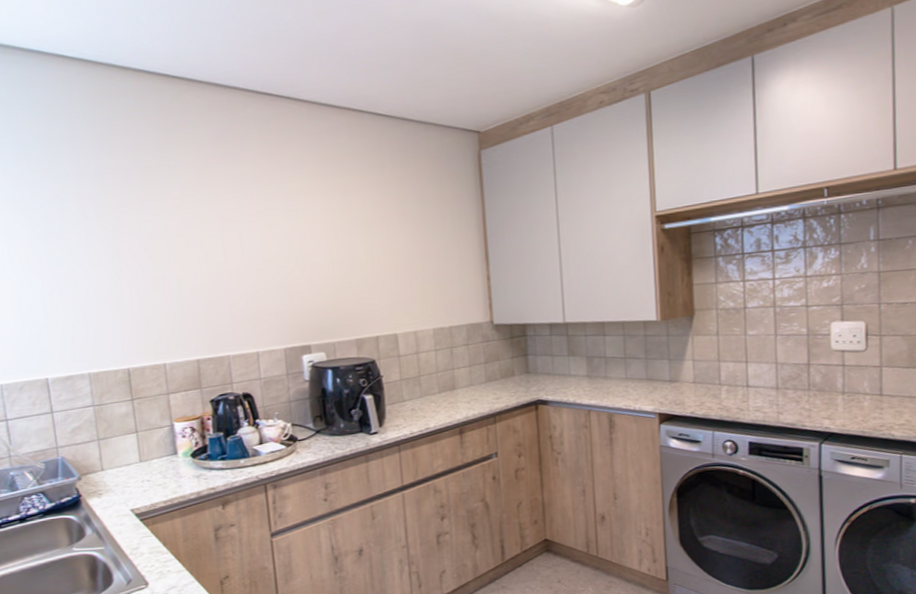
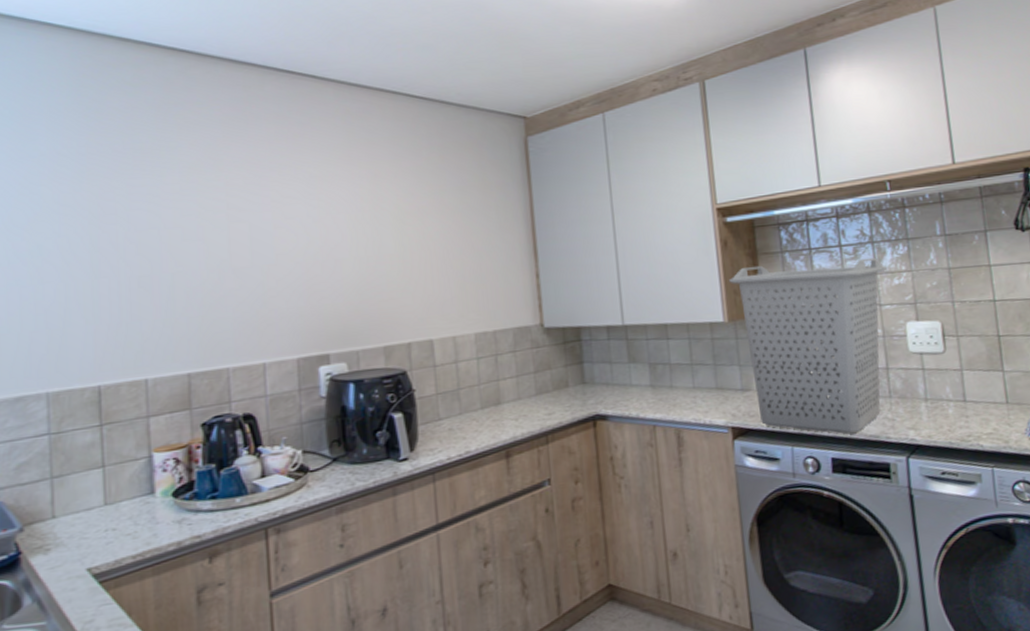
laundry basket: none [664,261,817,422] -> present [729,257,887,435]

